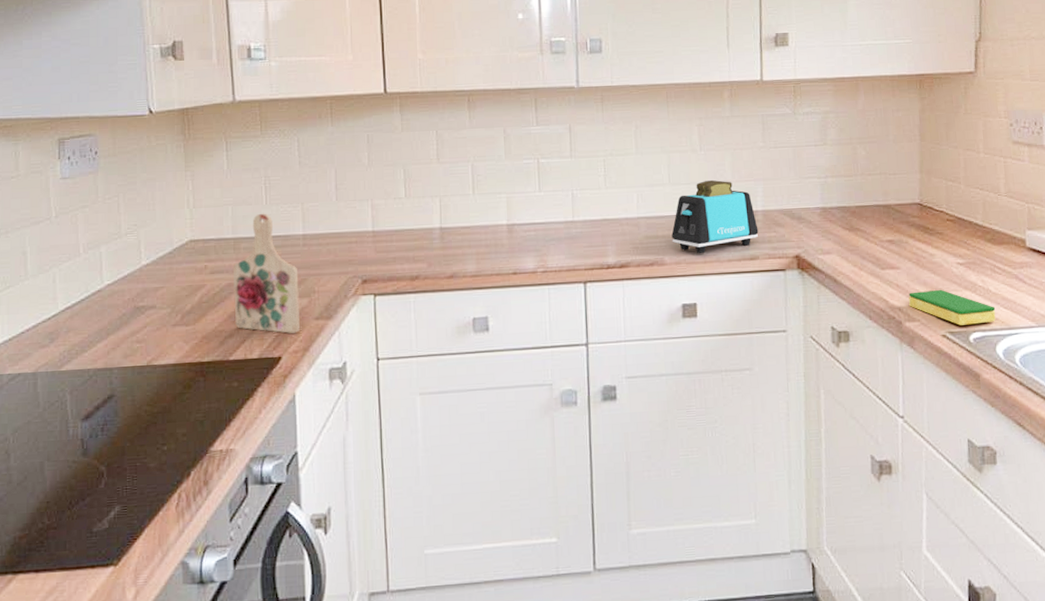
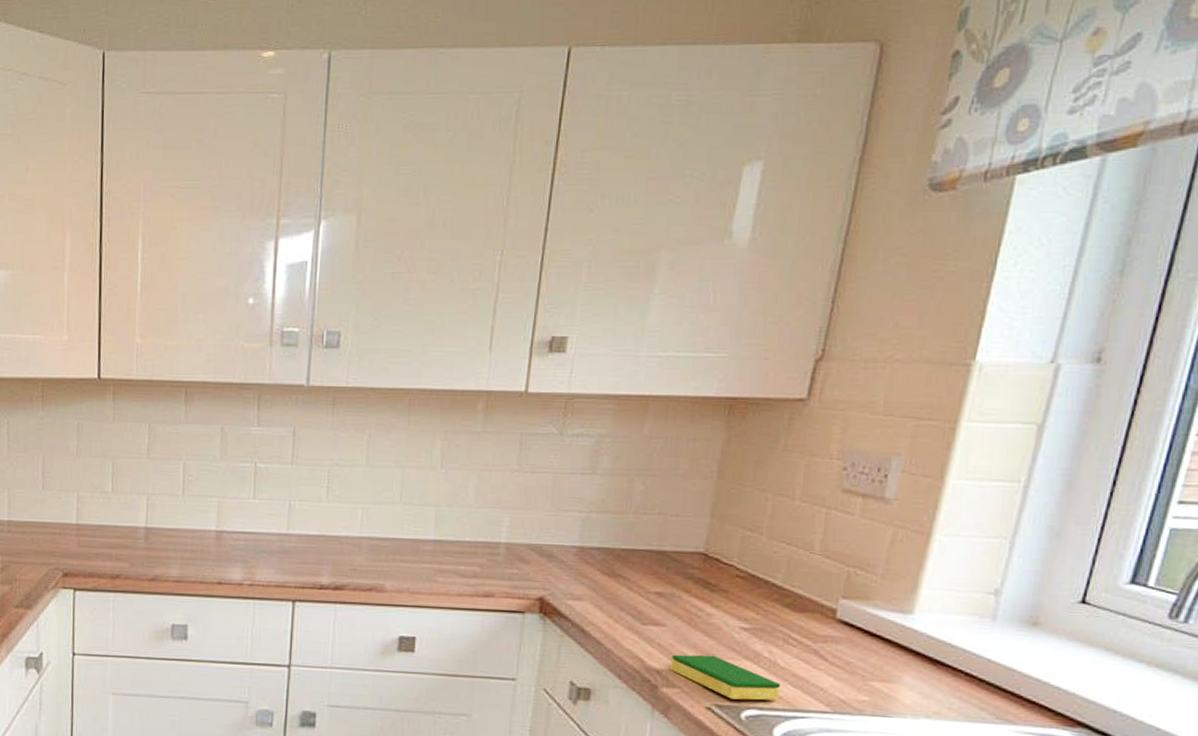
toaster: present [671,180,759,254] -> none [396,503,499,585]

